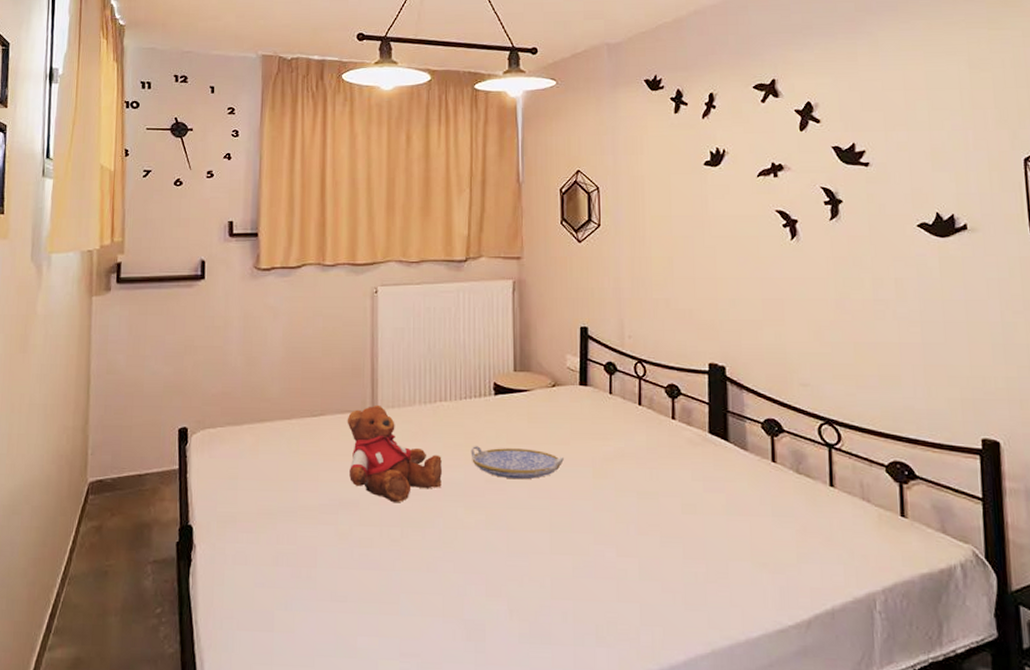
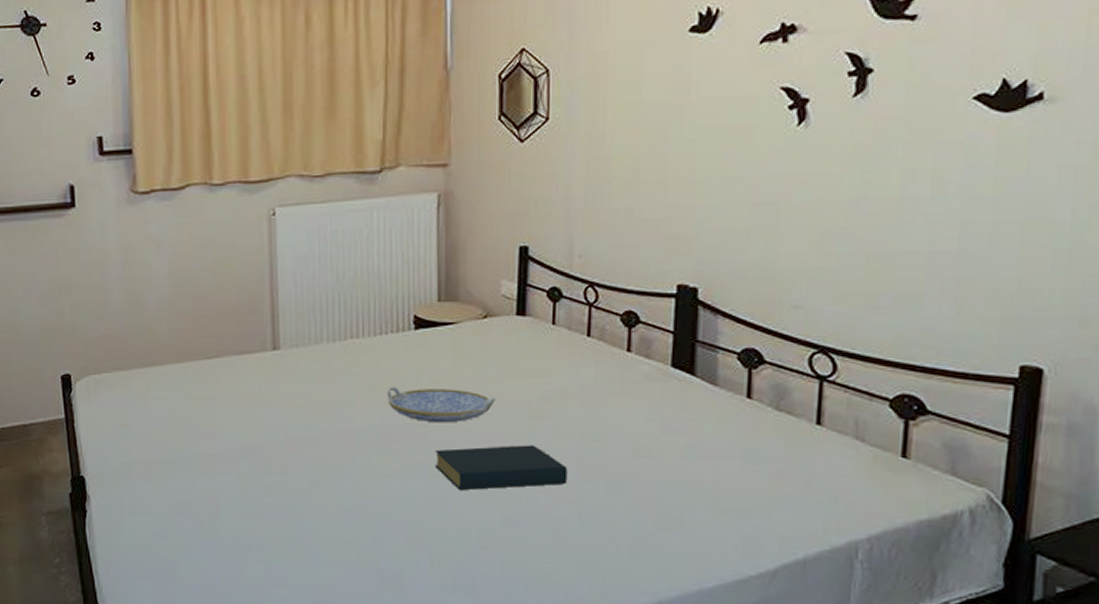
teddy bear: present [347,404,442,502] -> none [245,344,354,449]
hardback book: none [513,501,628,543] -> present [435,445,568,491]

